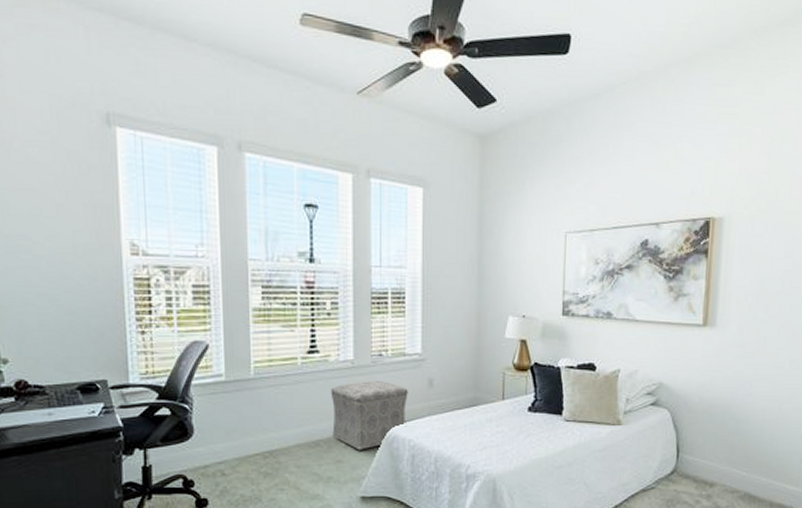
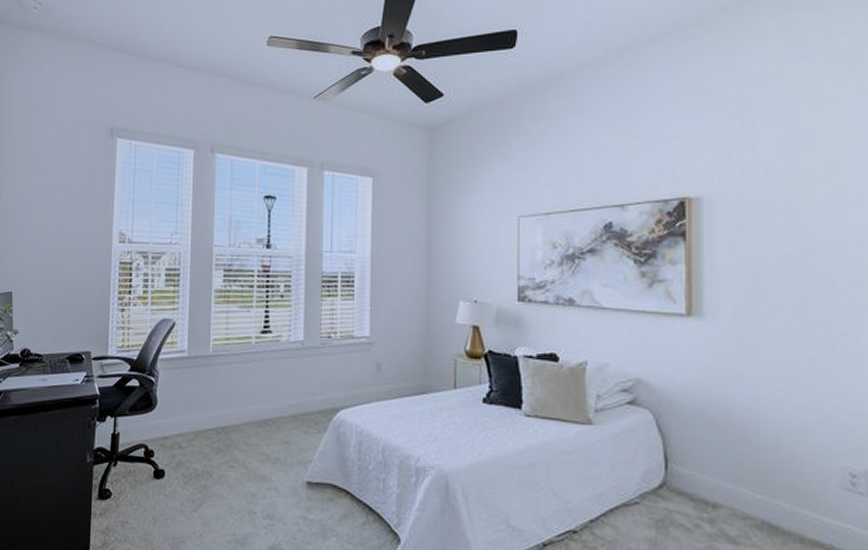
ottoman: present [330,381,408,450] -> none [281,362,356,433]

